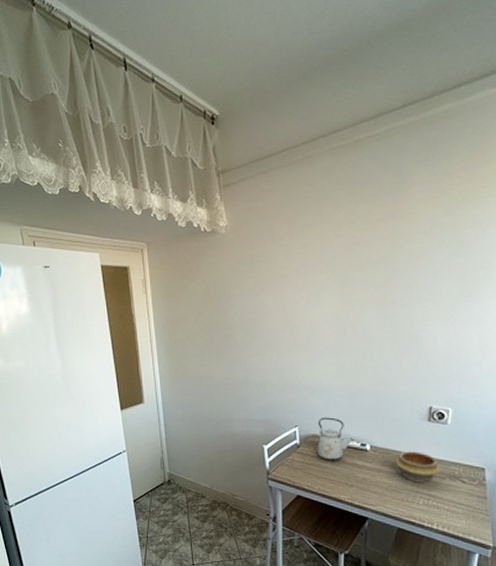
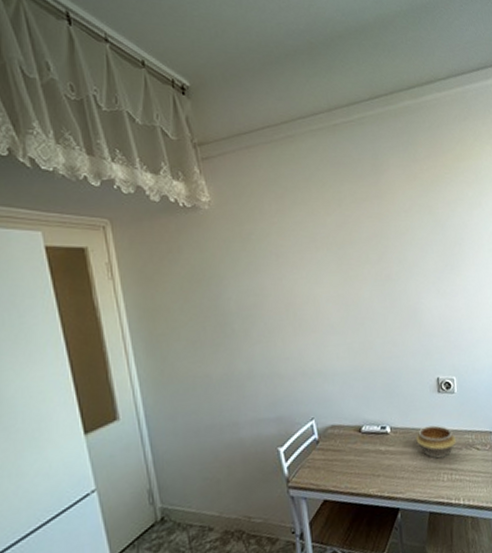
kettle: present [317,417,353,461] -> none [334,403,373,453]

